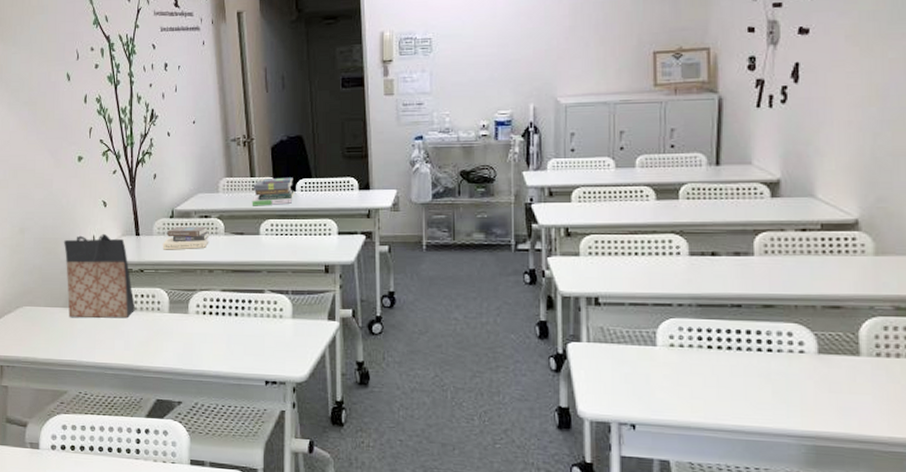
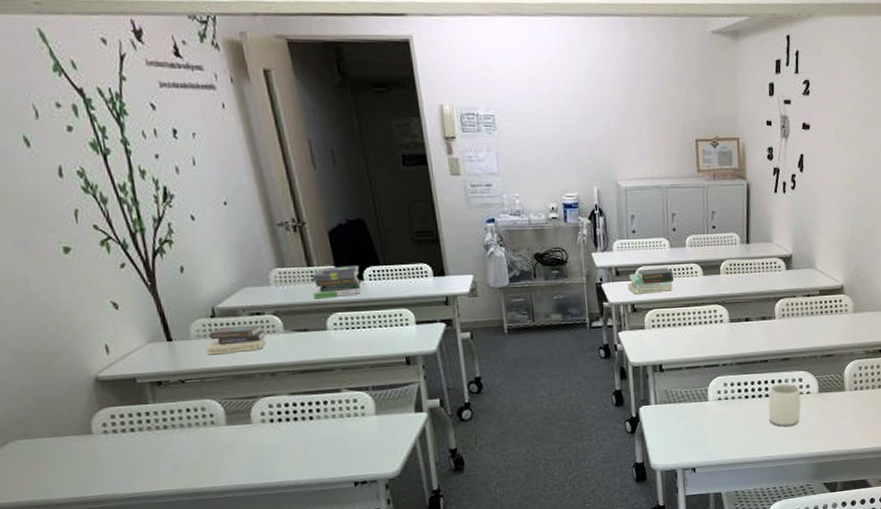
bag: present [63,233,136,318] -> none [61,341,182,447]
books: none [562,190,618,217] -> present [628,267,674,294]
mug: none [741,336,790,391] -> present [768,383,801,427]

